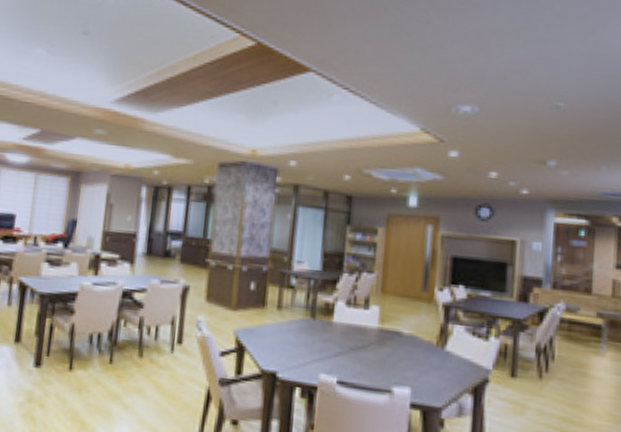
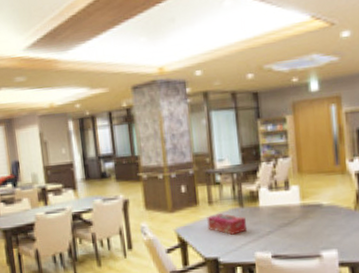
tissue box: none [271,320,315,349] -> present [207,213,247,235]

